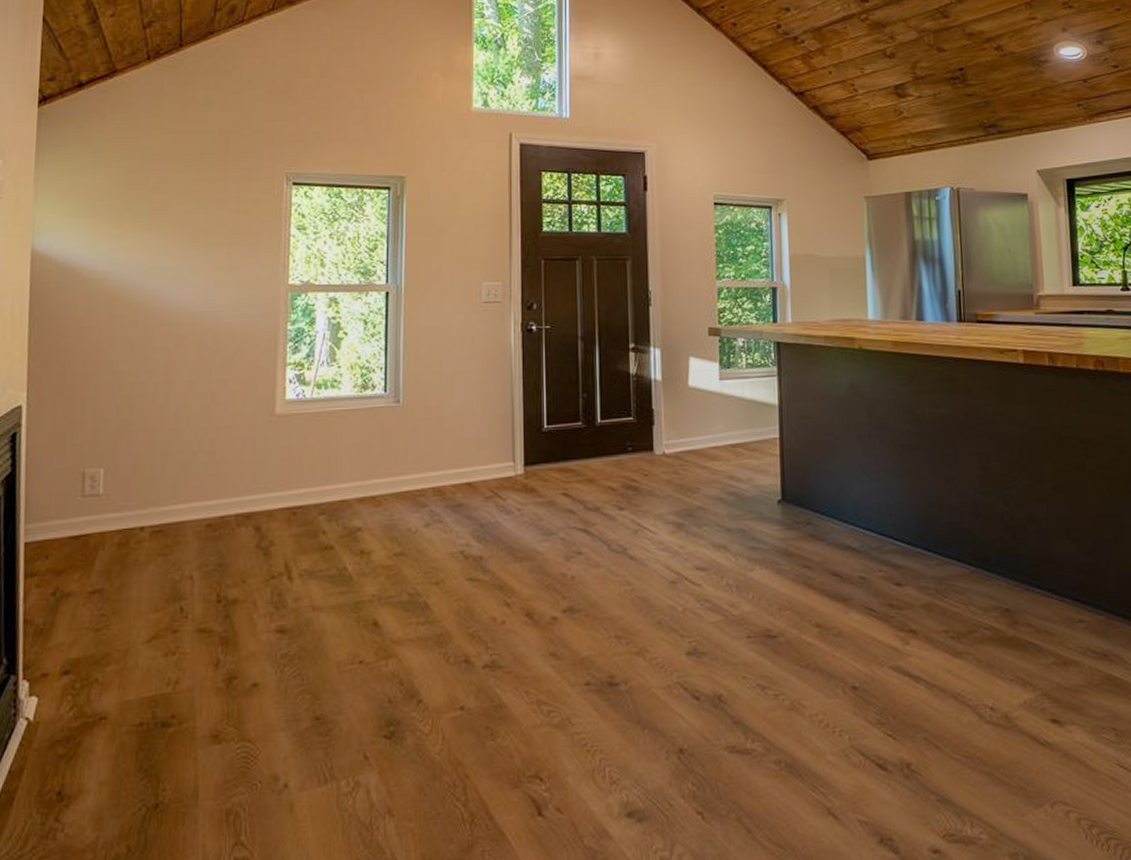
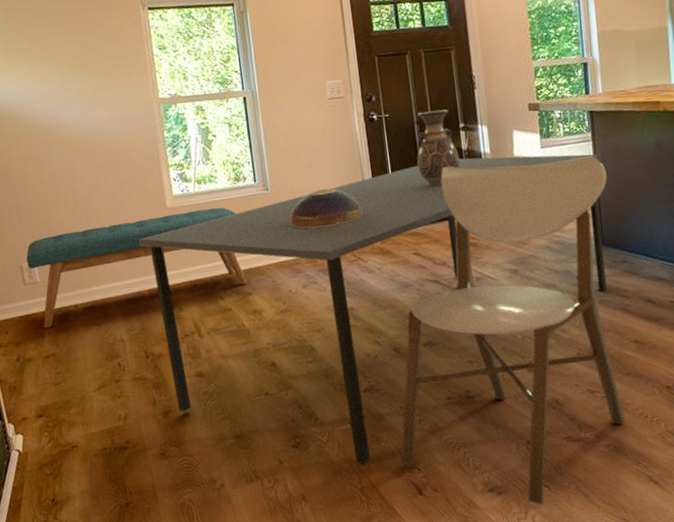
bench: none [92,418,358,554] -> present [26,207,247,328]
dining table: none [235,384,789,768] -> present [139,154,608,465]
decorative bowl: none [421,407,507,452] -> present [290,188,362,228]
dining chair: none [520,391,801,840] -> present [401,156,625,505]
vase: none [577,325,627,414] -> present [417,109,461,186]

